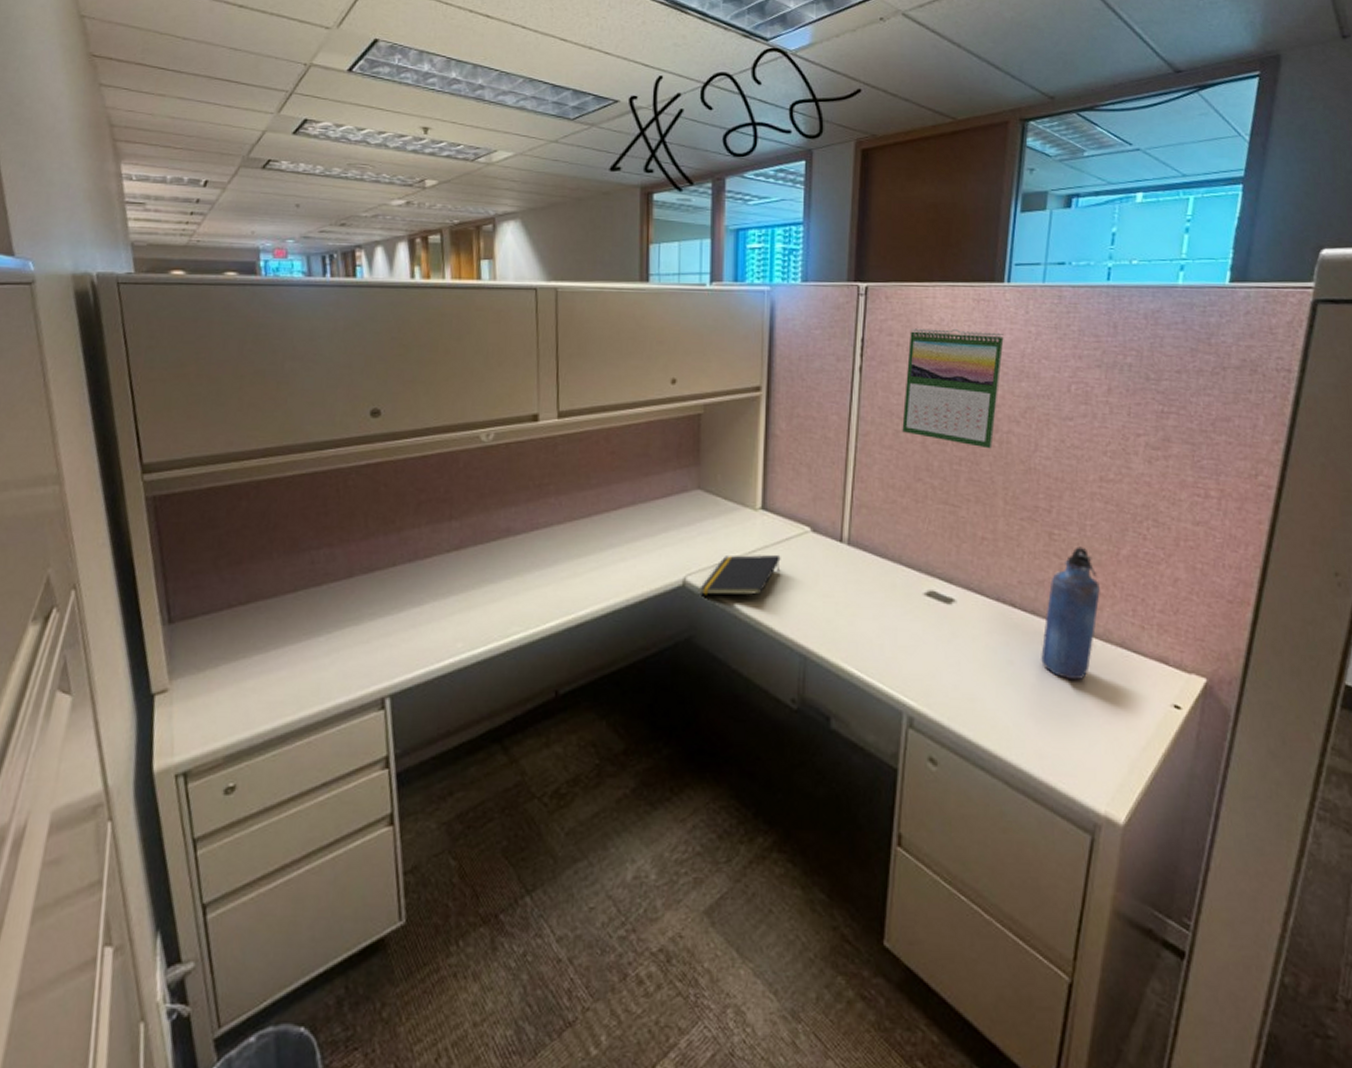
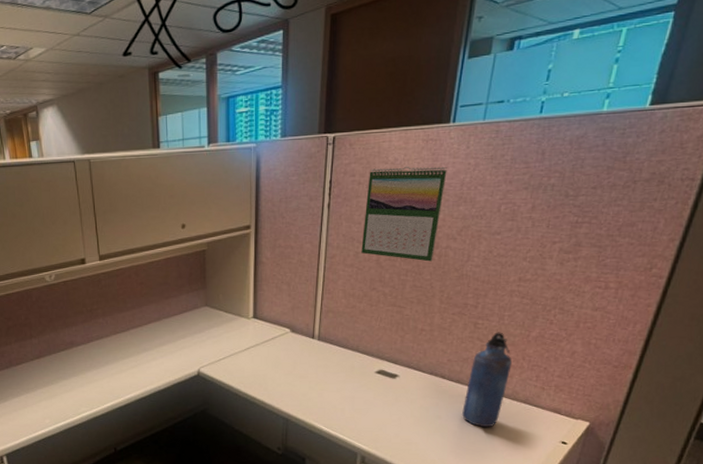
notepad: present [699,554,781,596] -> none [210,349,268,381]

